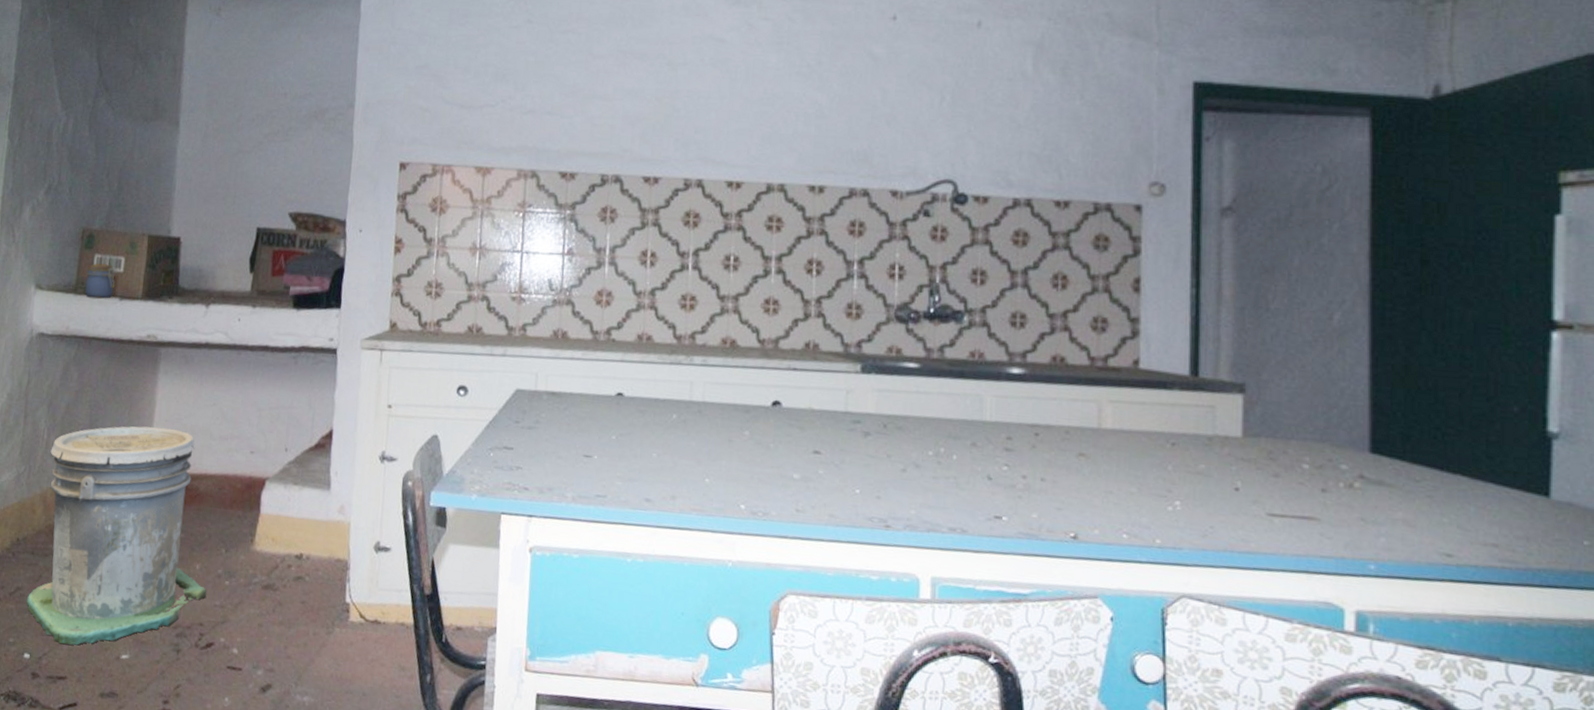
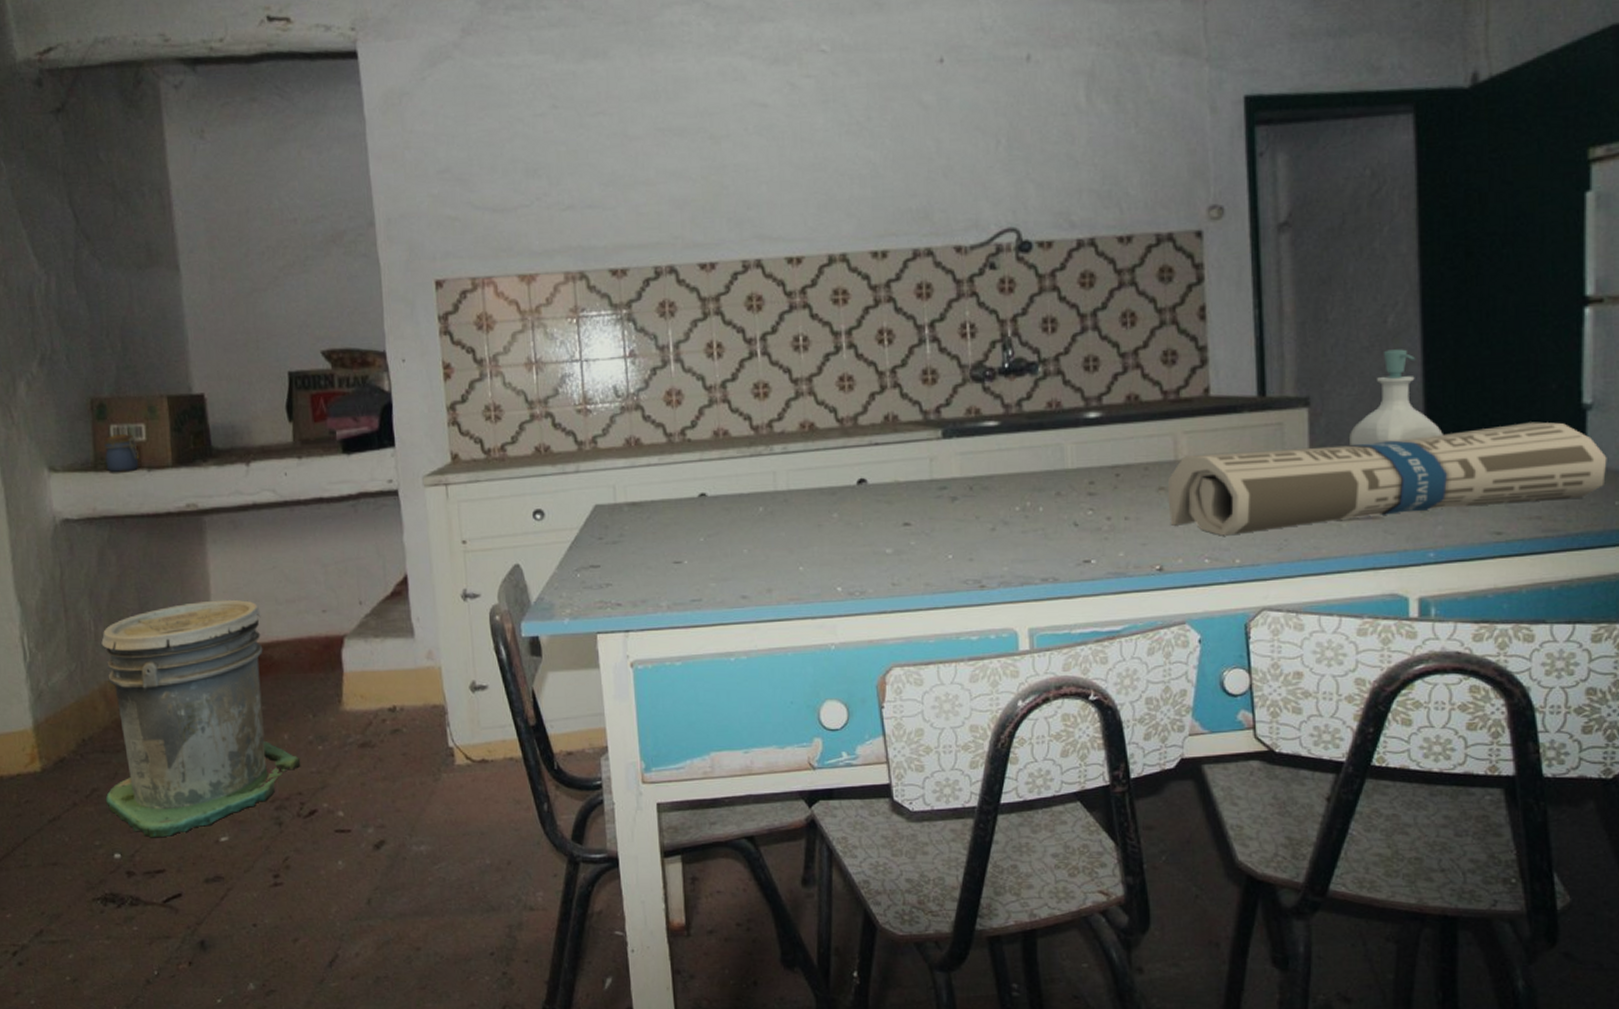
newspaper: none [1087,424,1575,531] -> present [1167,422,1607,536]
soap bottle: none [1286,347,1390,444] -> present [1350,349,1443,446]

